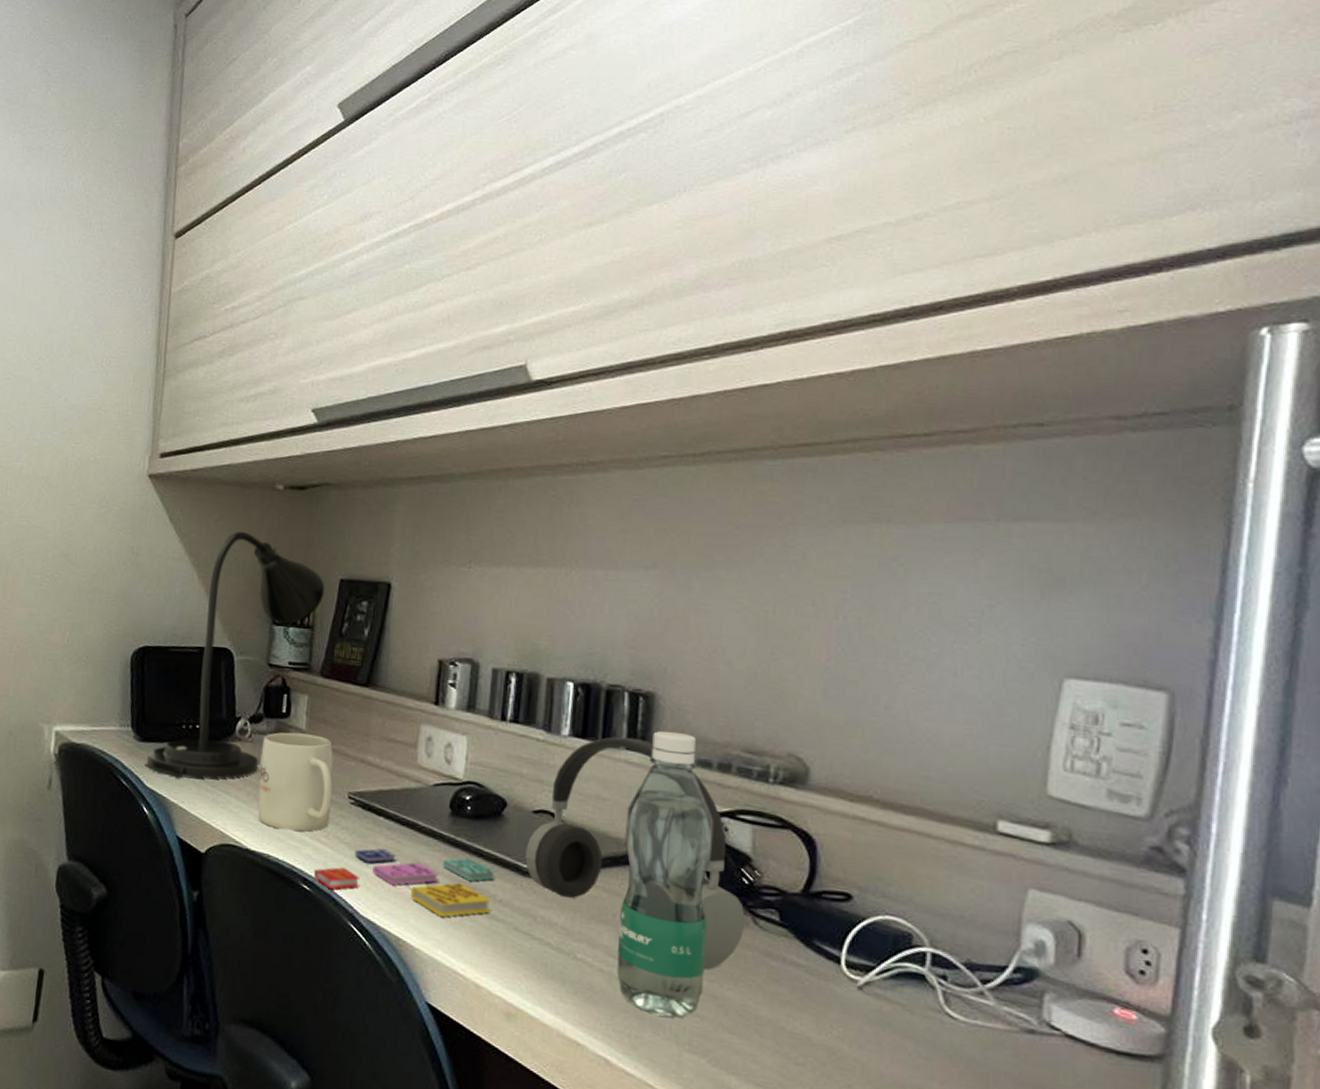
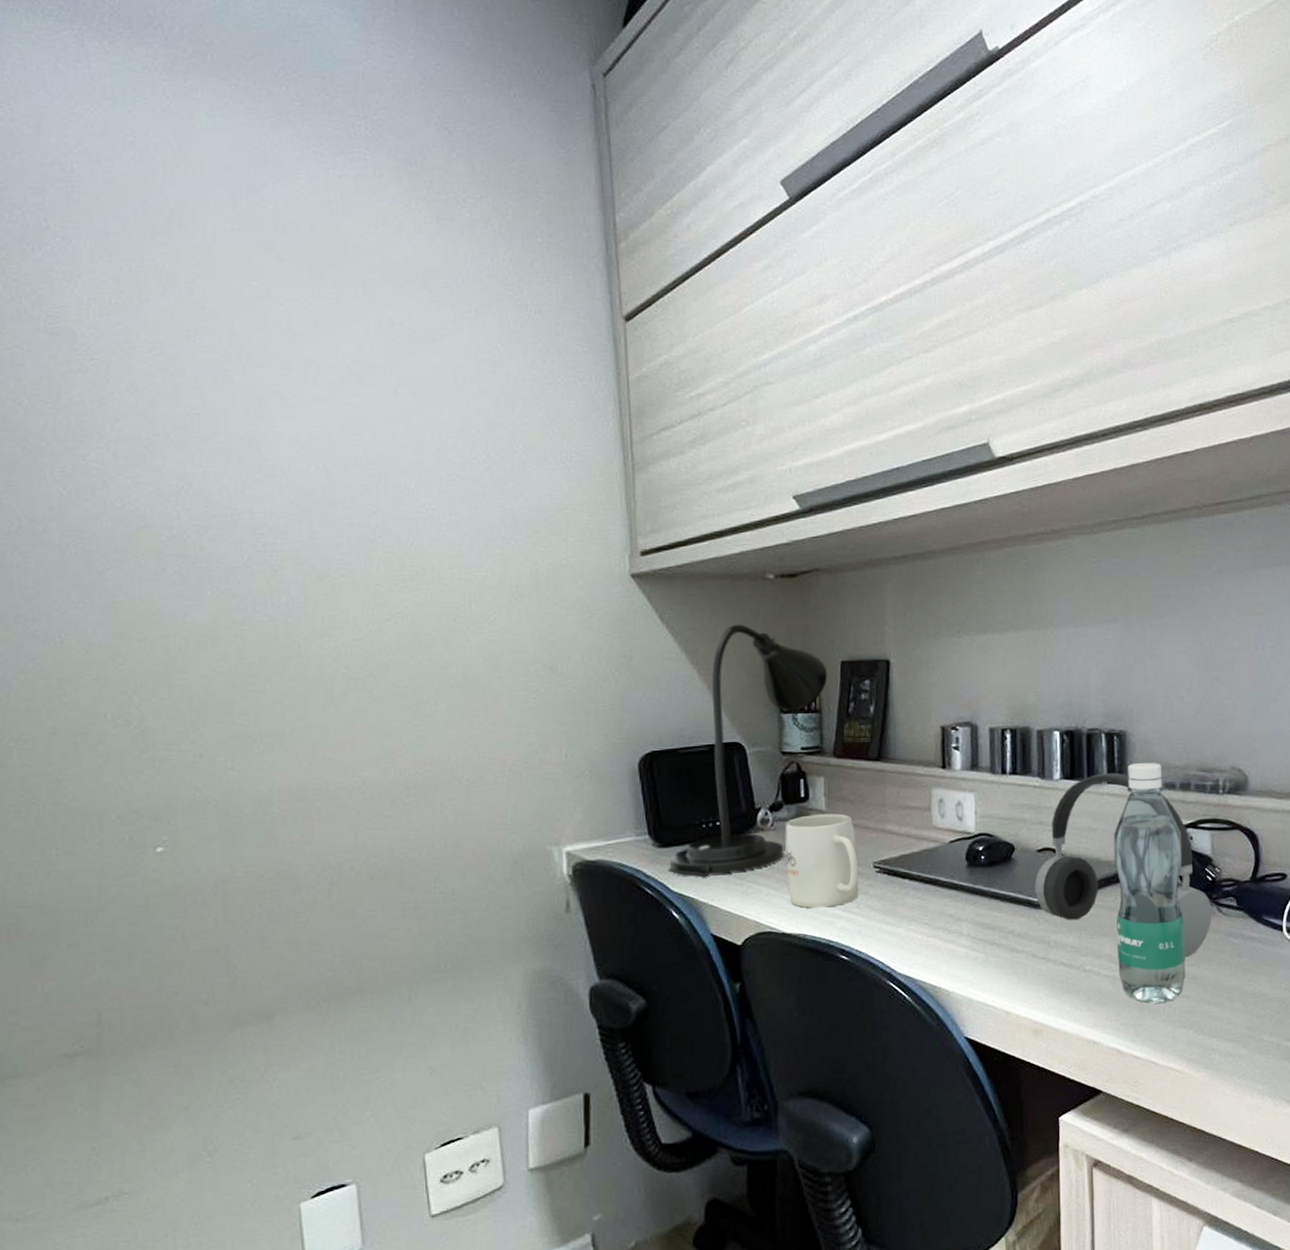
books: present [314,848,496,917] -> none [850,901,1012,959]

